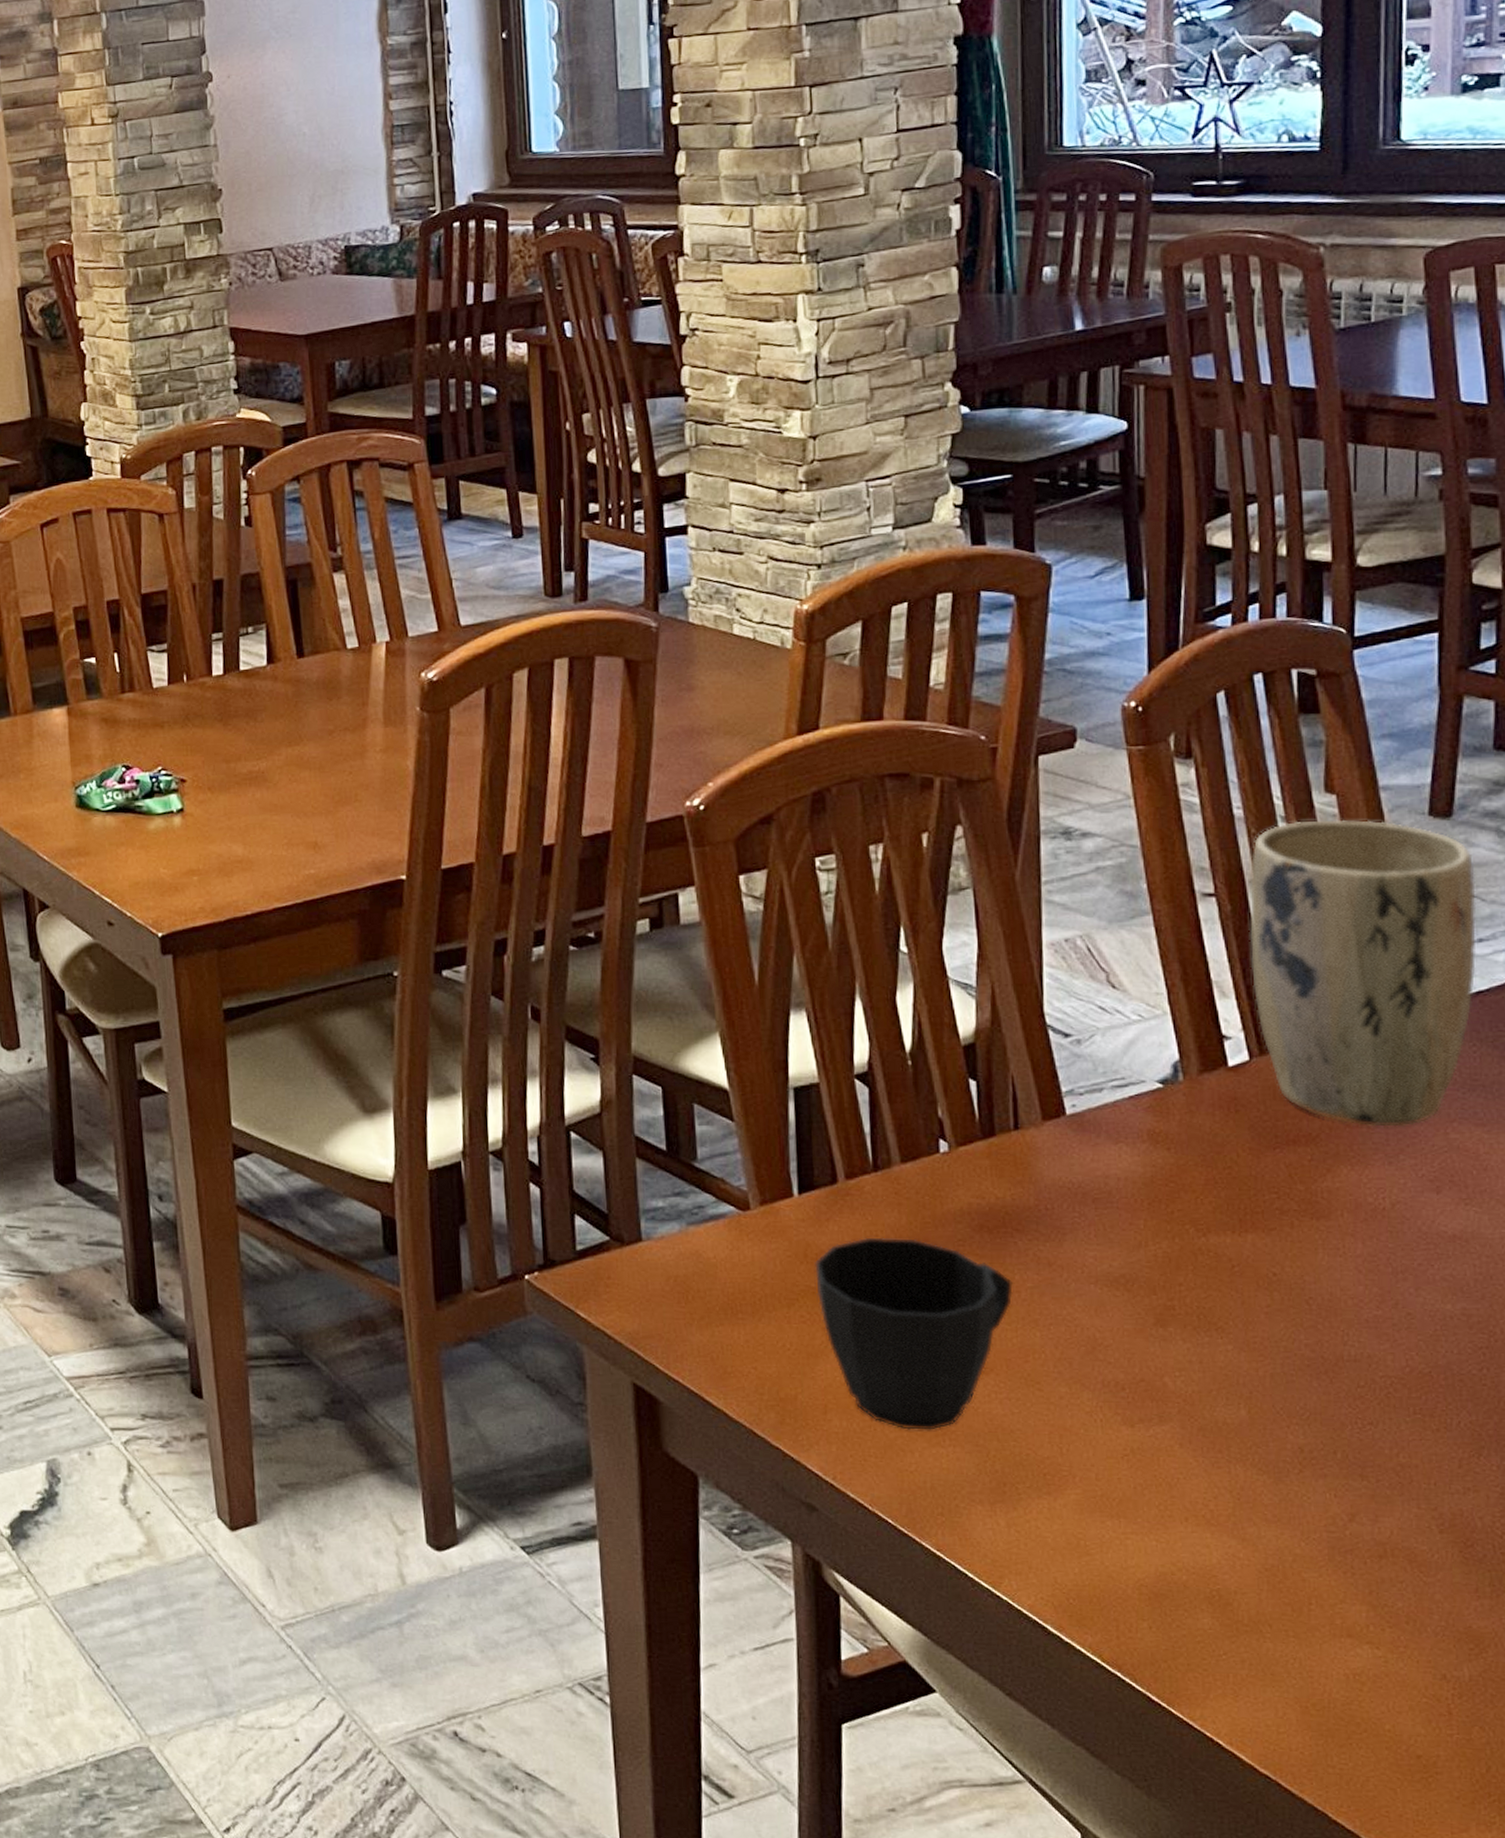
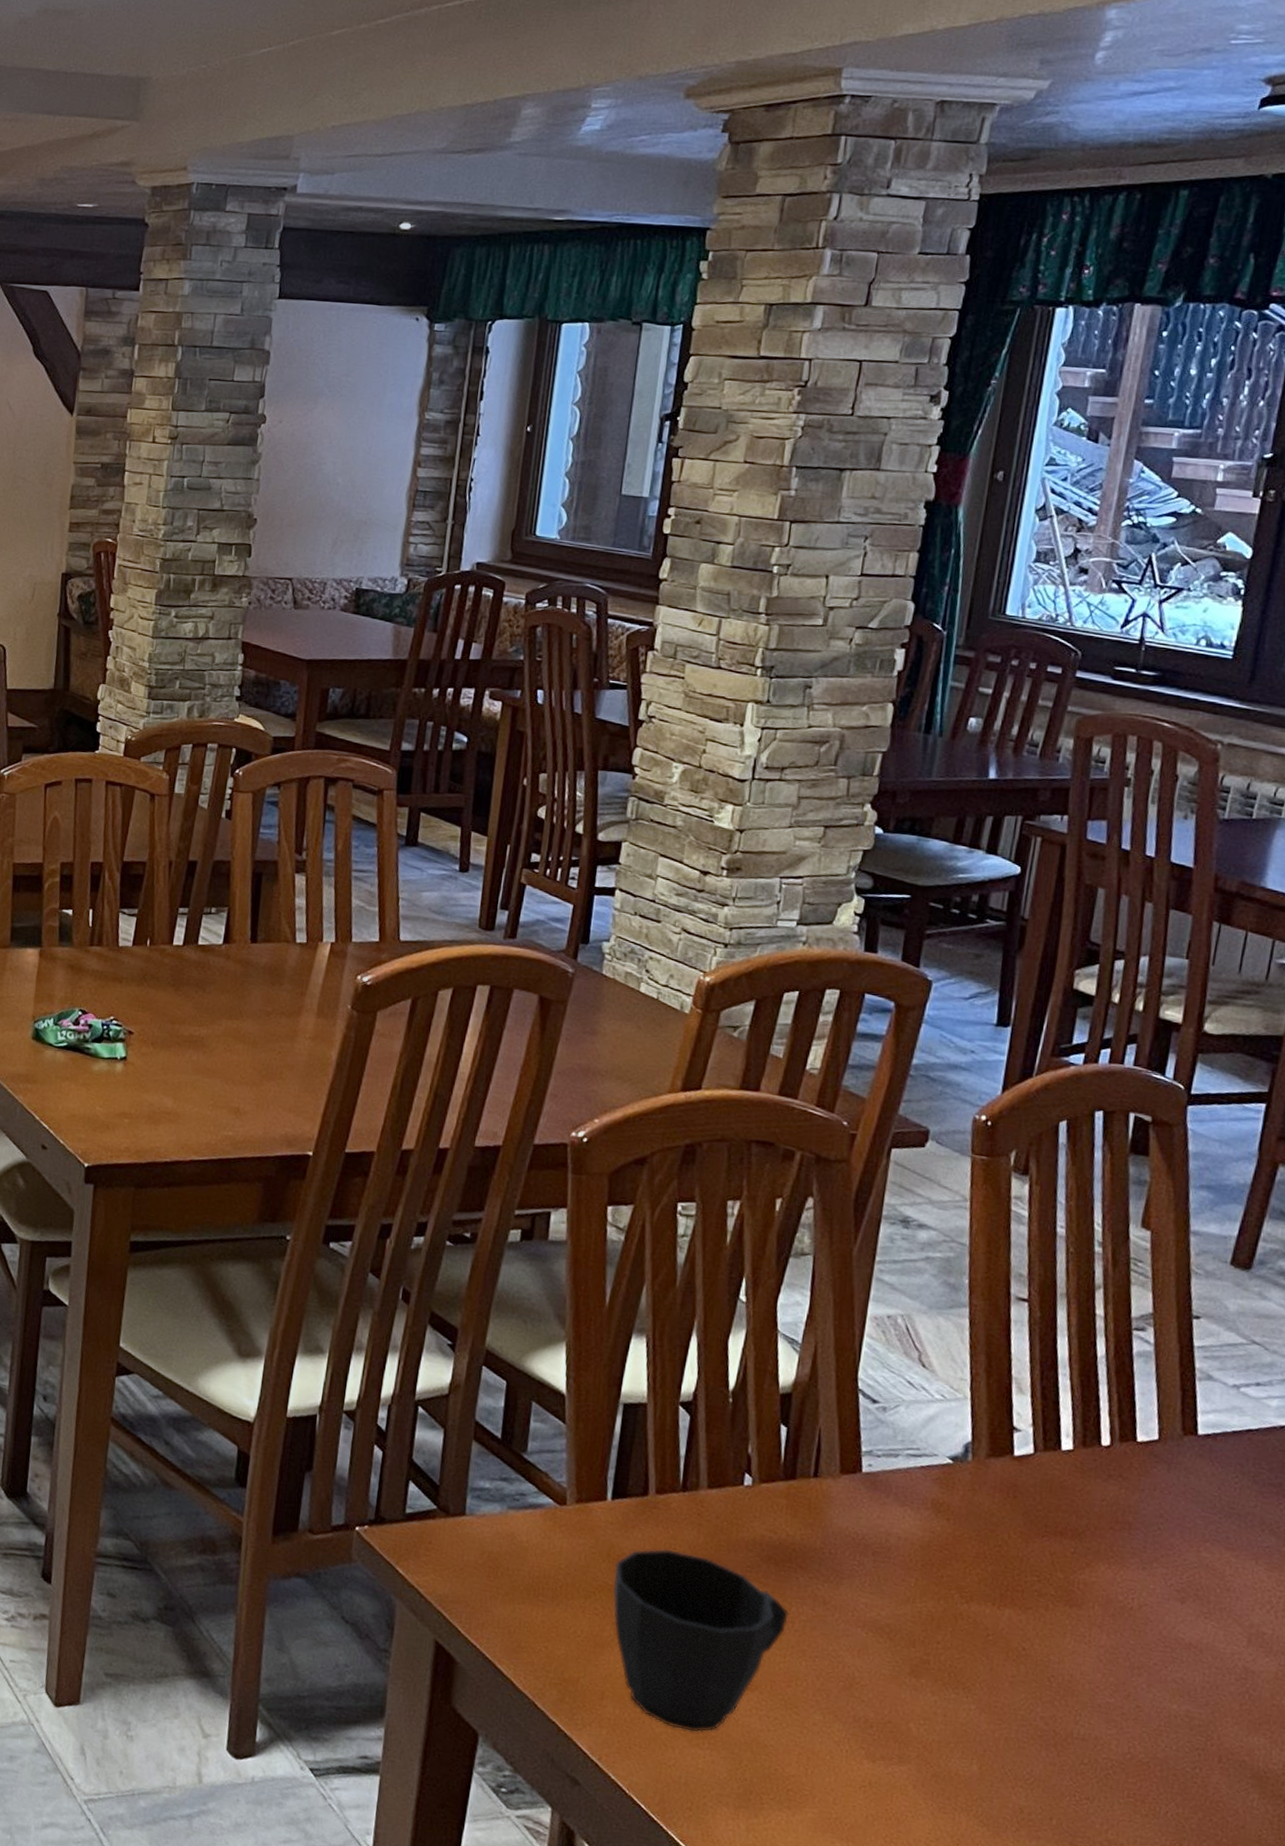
plant pot: present [1249,819,1477,1127] -> none [1047,1248,1264,1538]

